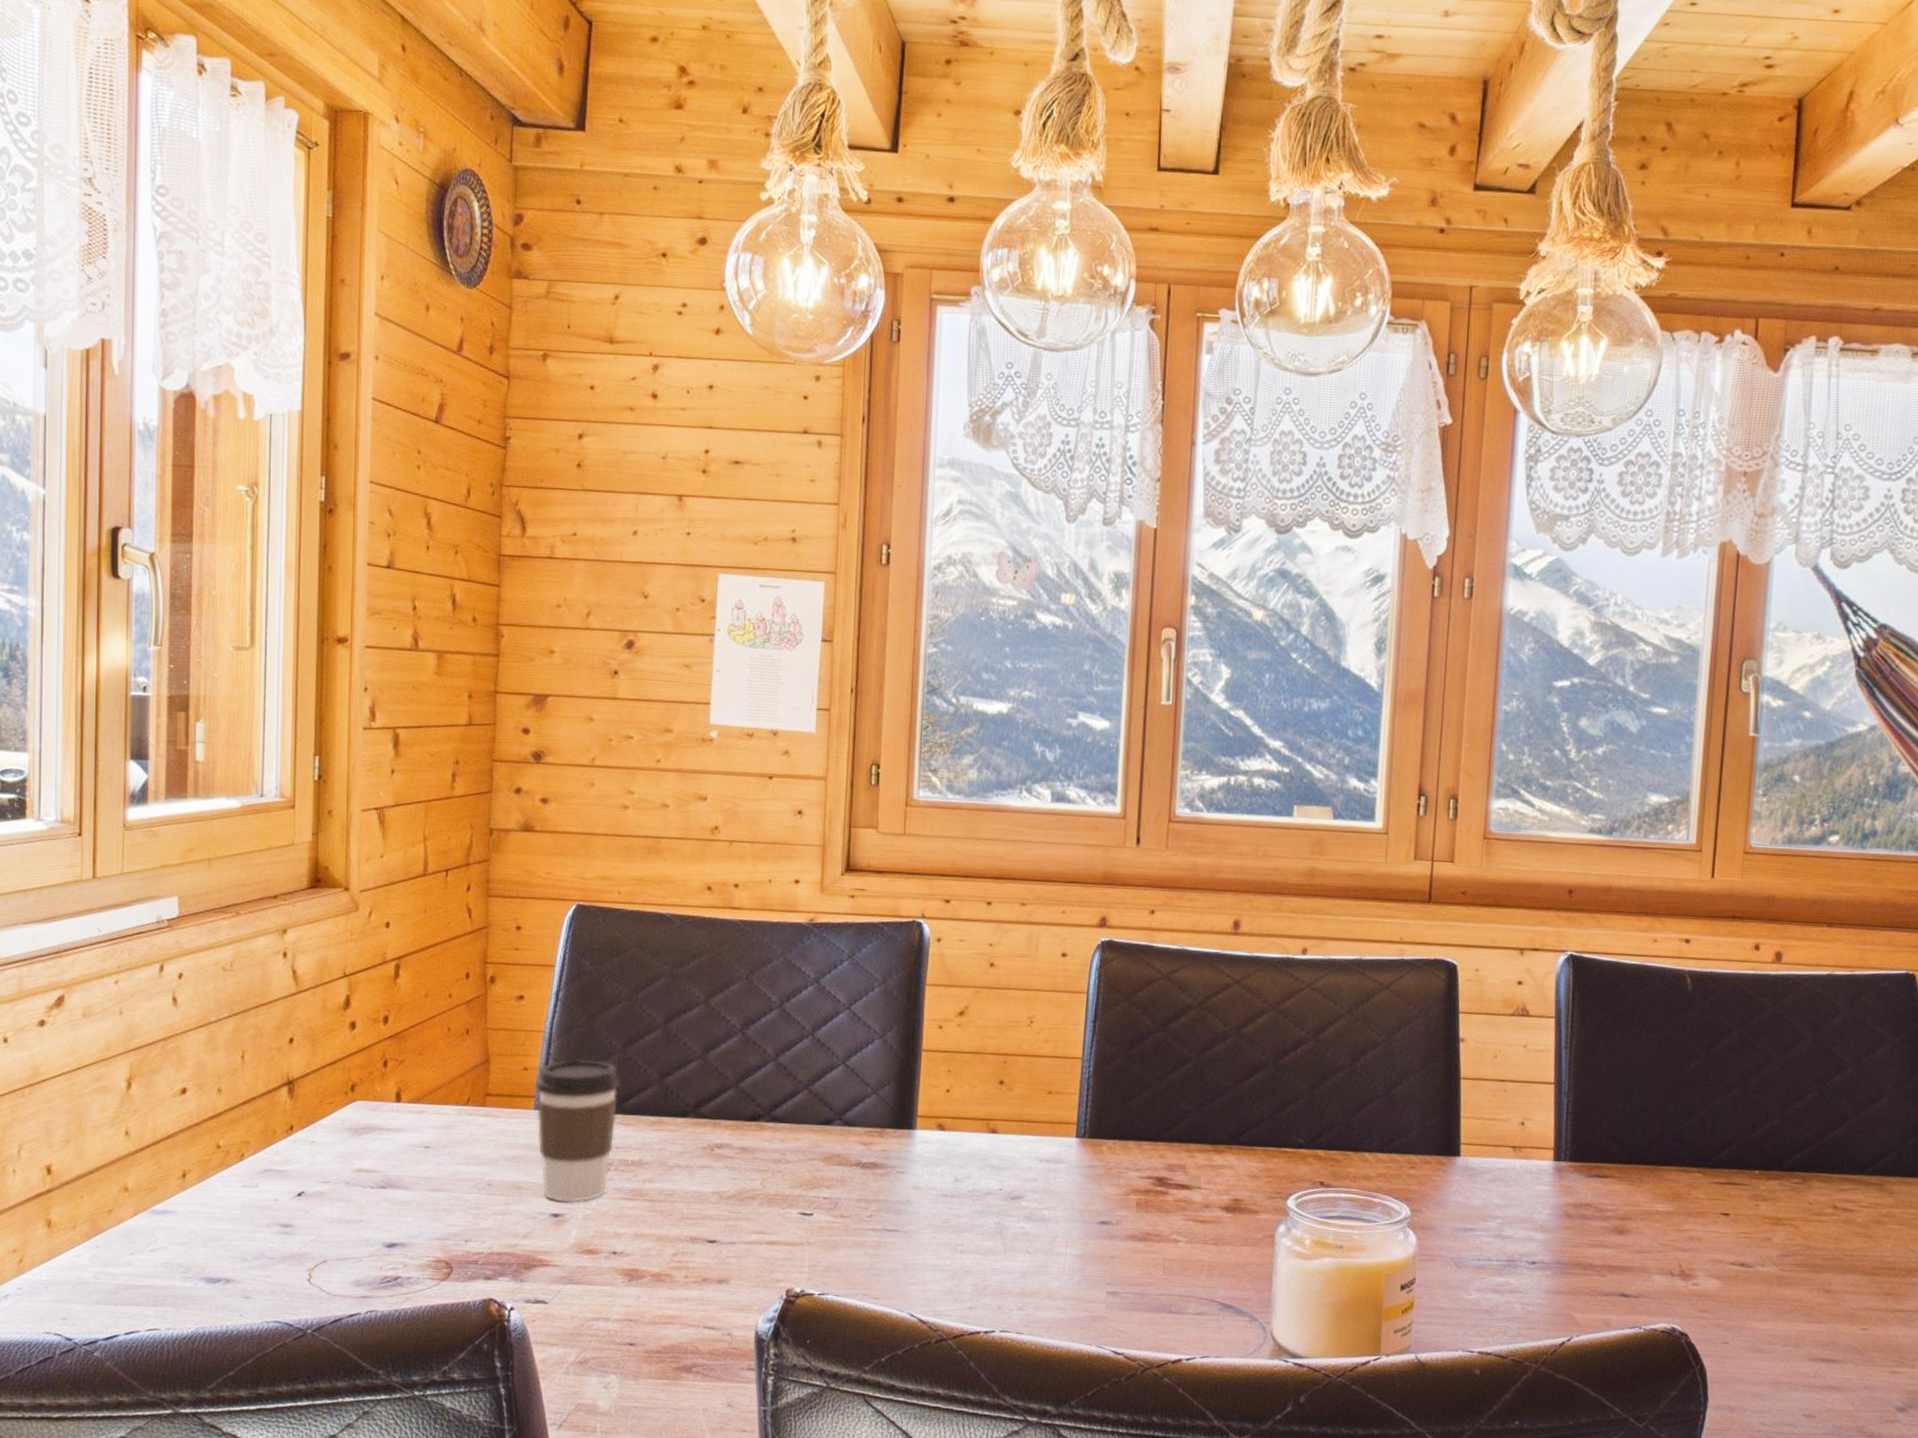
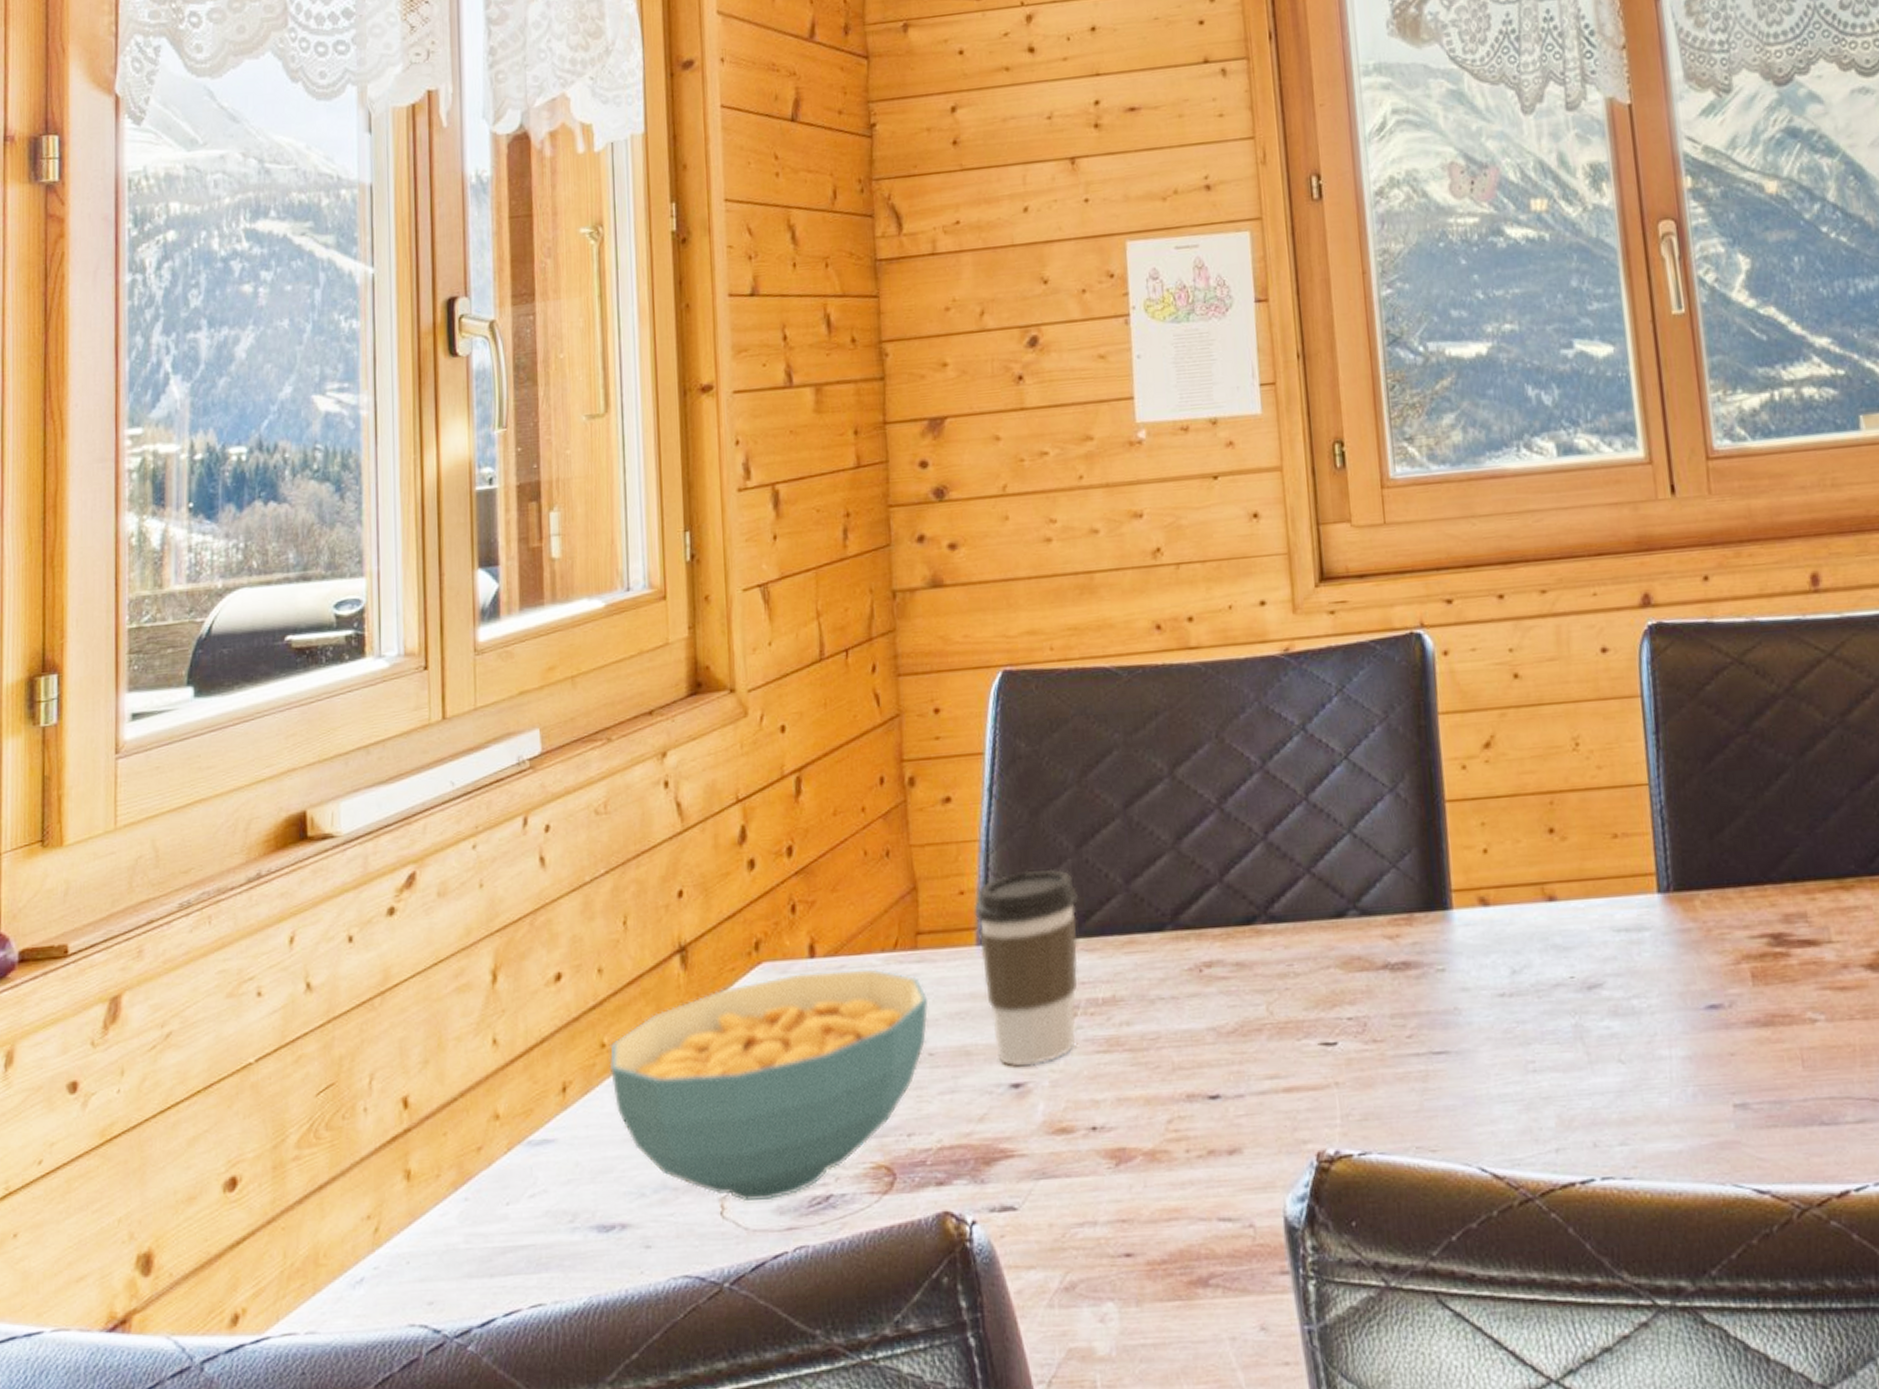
cereal bowl: none [223,1112,491,1276] -> present [609,969,929,1202]

